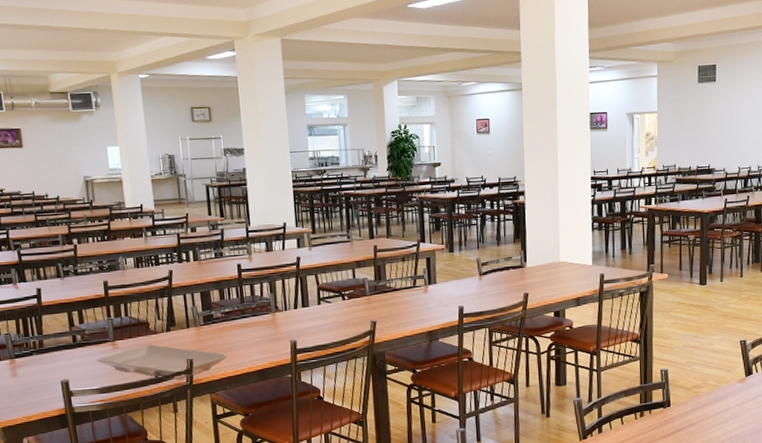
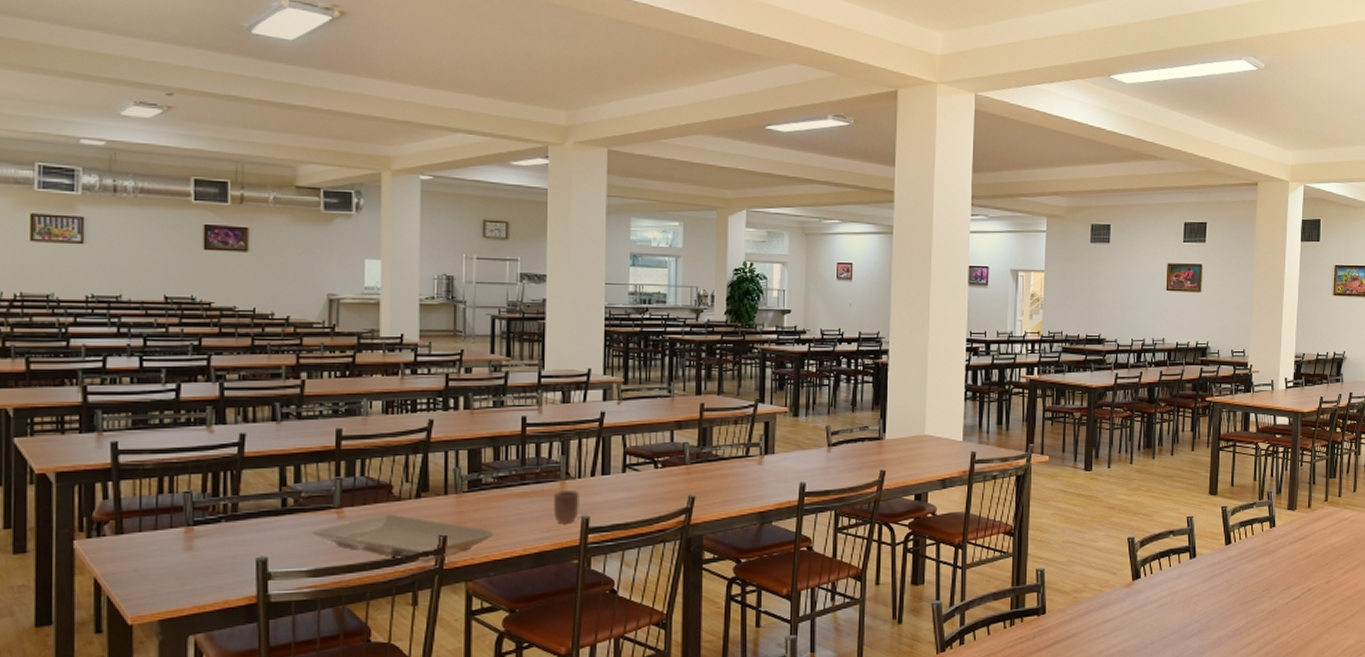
cup: none [267,320,288,347] -> present [552,490,579,523]

